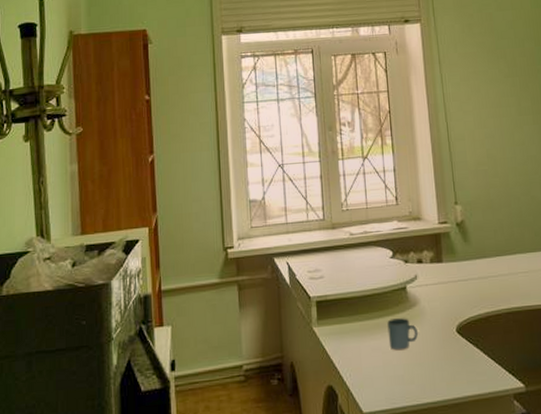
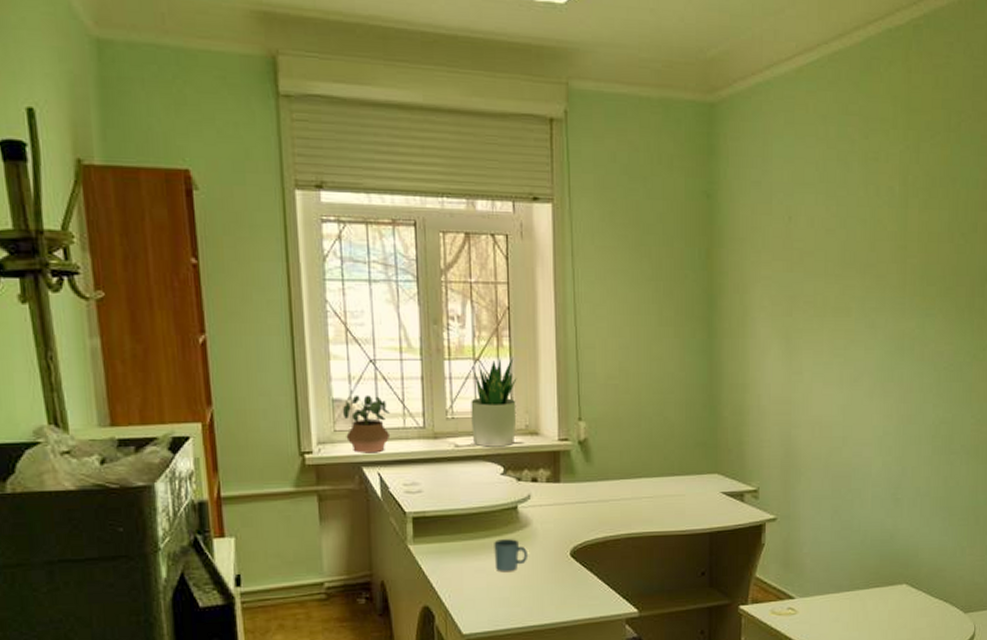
potted plant: none [258,194,297,246] -> present [343,395,391,453]
planter: none [362,153,401,234] -> present [471,358,517,447]

